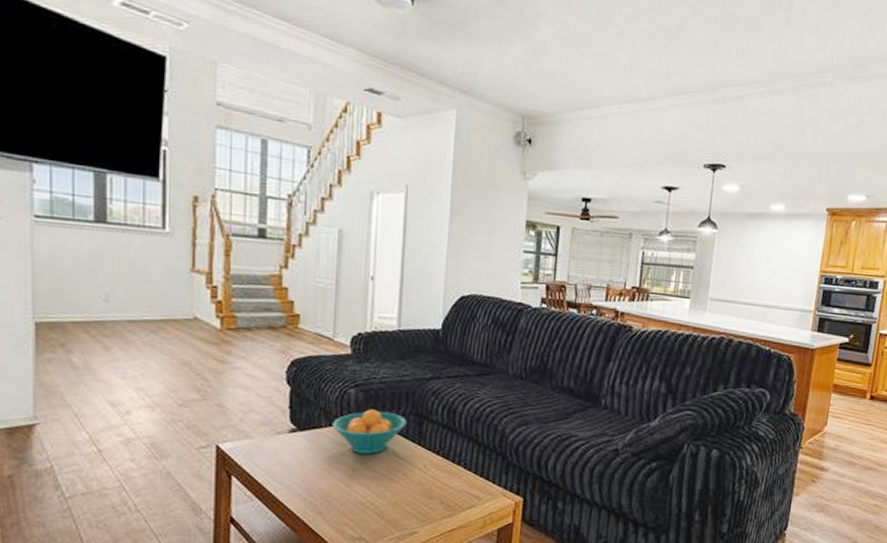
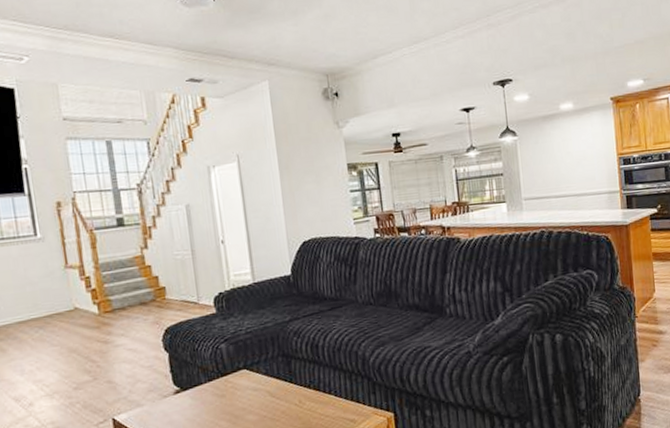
fruit bowl: present [332,409,407,454] -> none [210,358,277,402]

